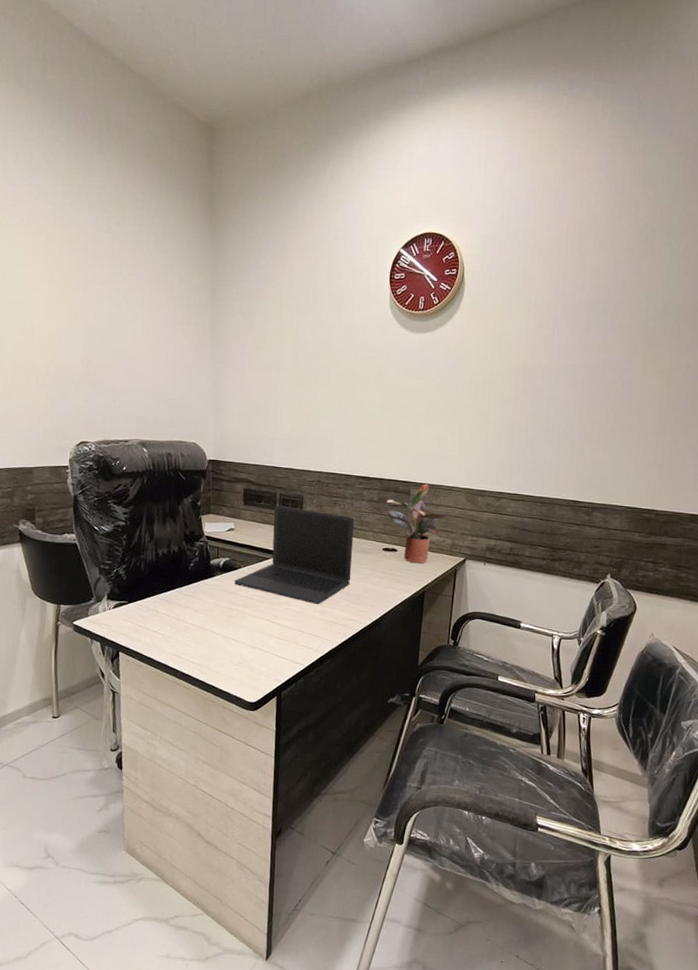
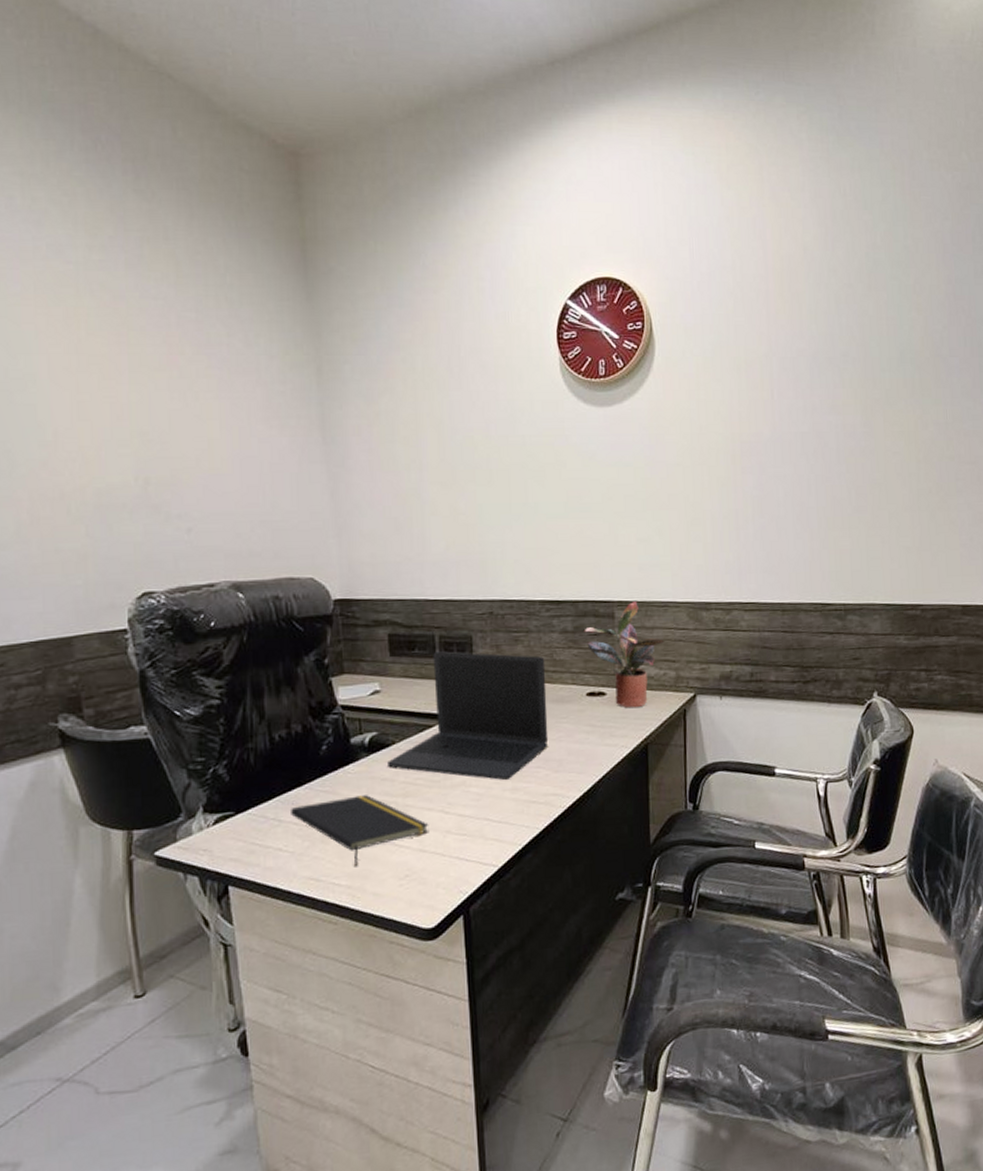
notepad: none [165,601,259,652] -> present [291,795,429,867]

